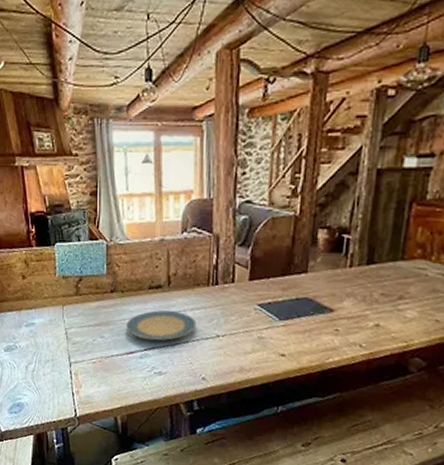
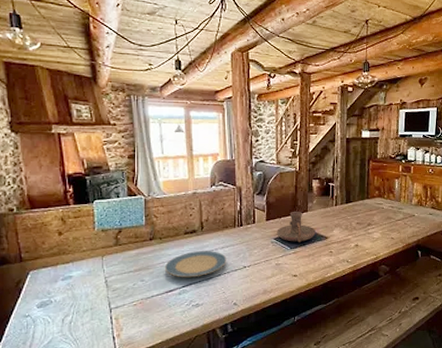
candle holder: none [262,270,317,314] -> present [277,211,316,243]

